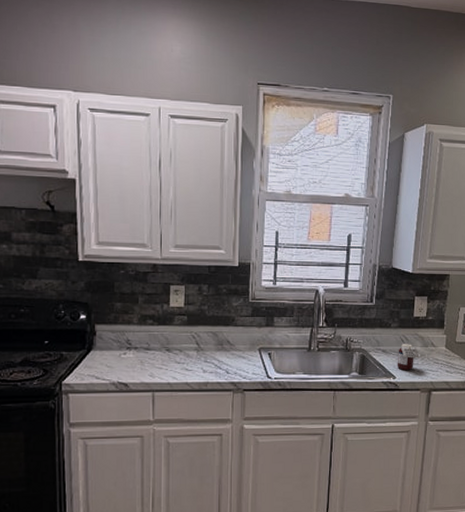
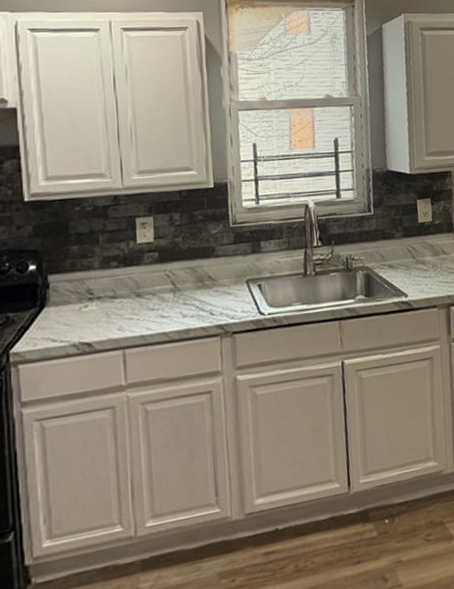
jar: present [397,344,420,370] -> none [406,254,432,286]

